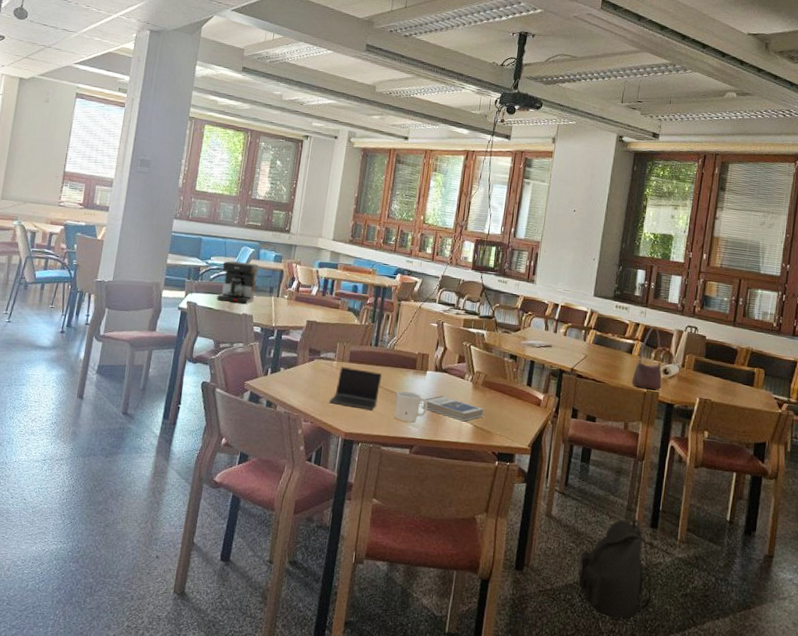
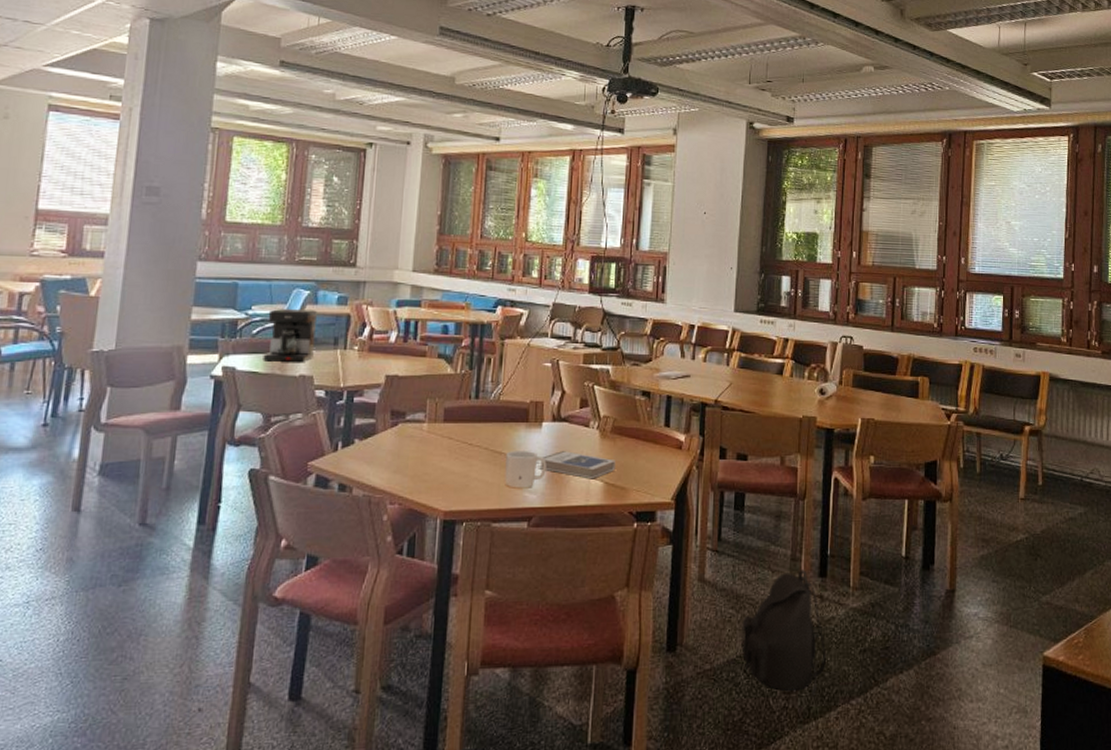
laptop computer: present [329,367,382,411] -> none [421,429,487,480]
shoulder bag: present [631,325,662,391] -> none [785,339,819,415]

